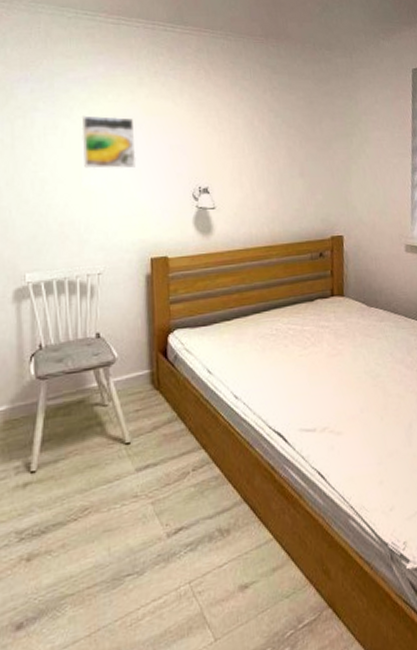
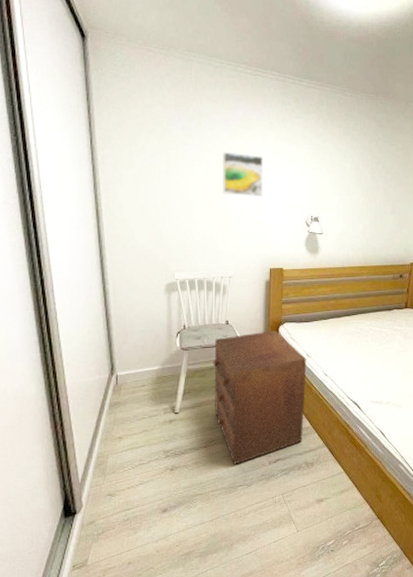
nightstand: none [81,341,212,543] -> present [213,331,307,465]

